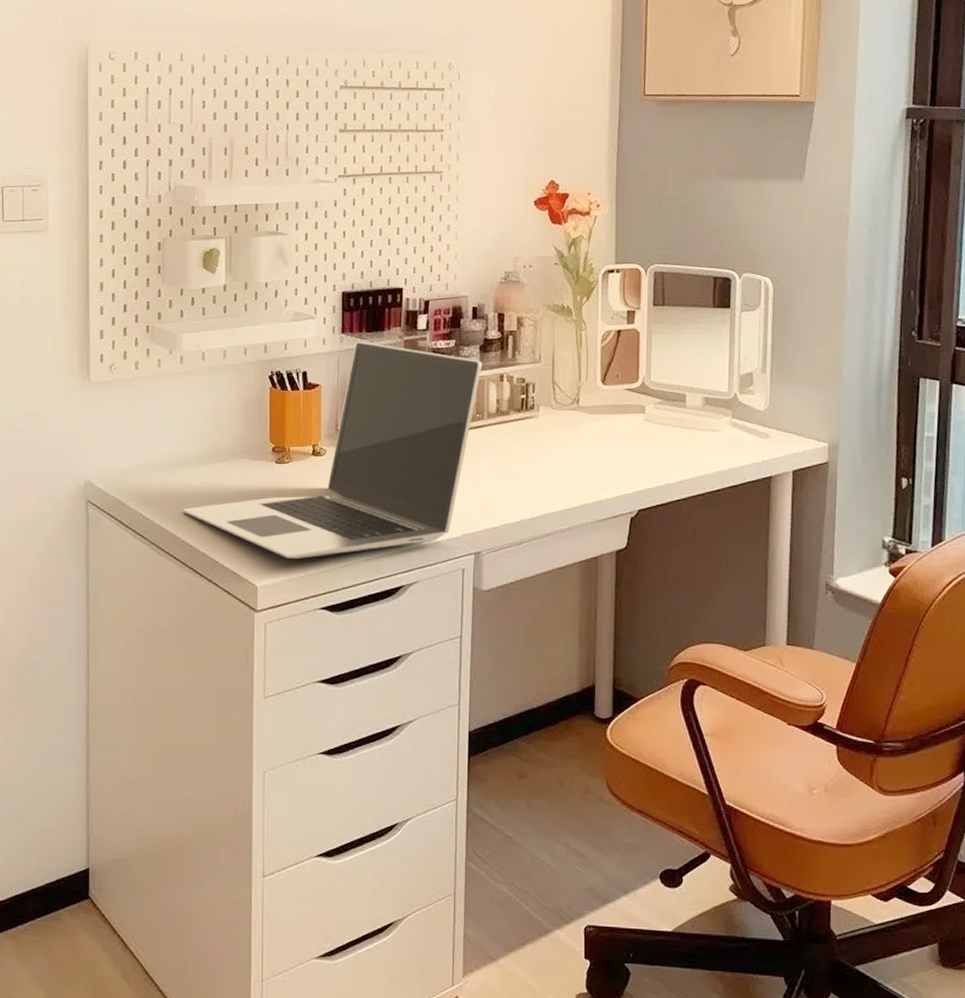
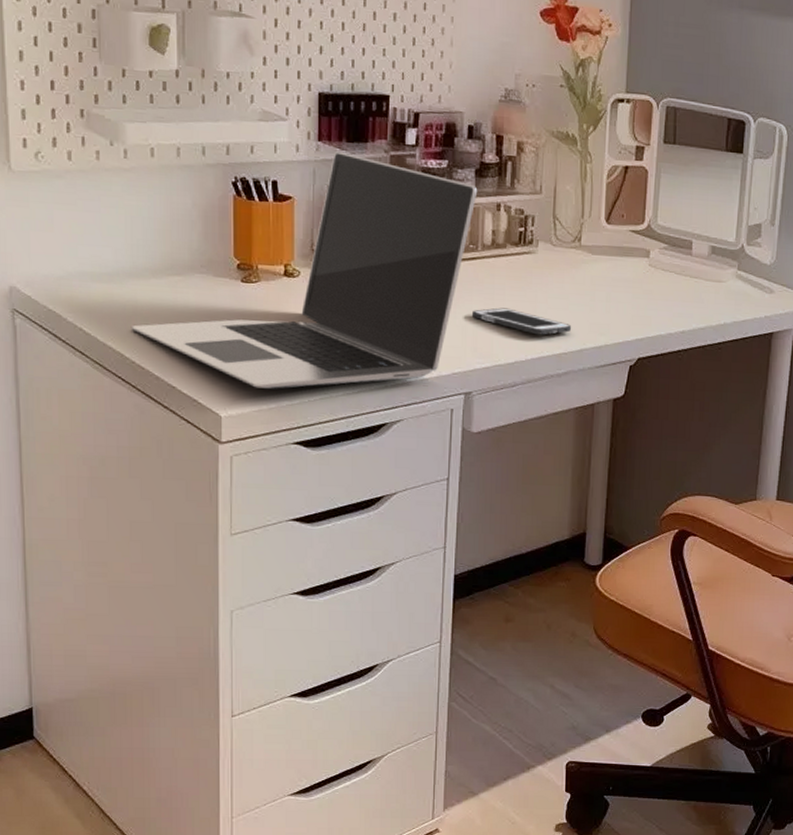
cell phone: none [479,470,574,494] -> present [471,307,572,335]

